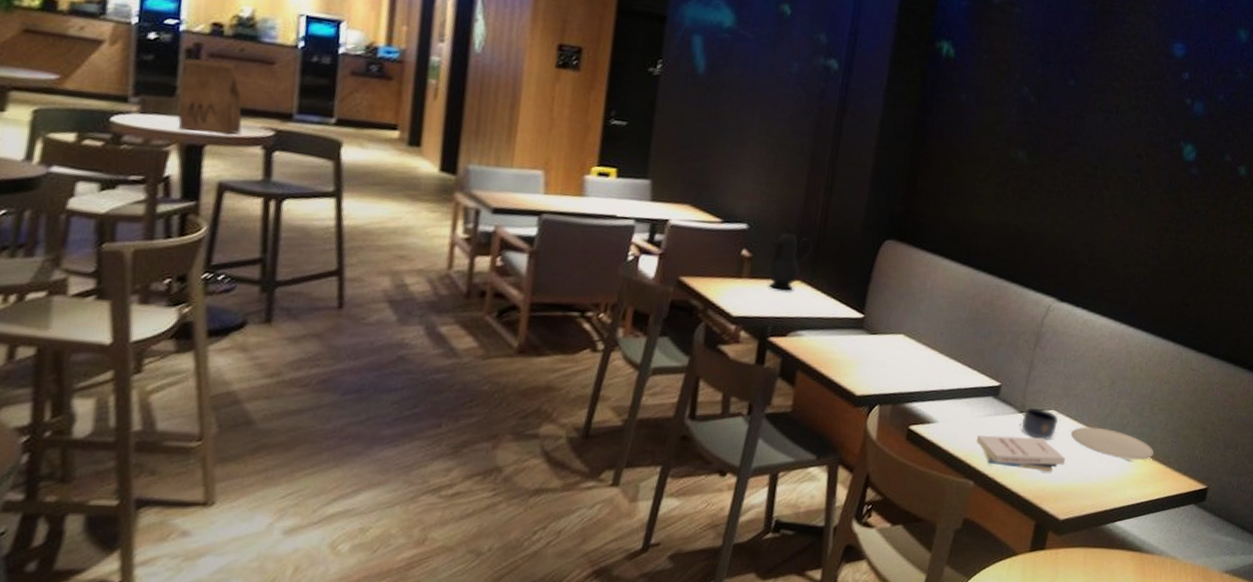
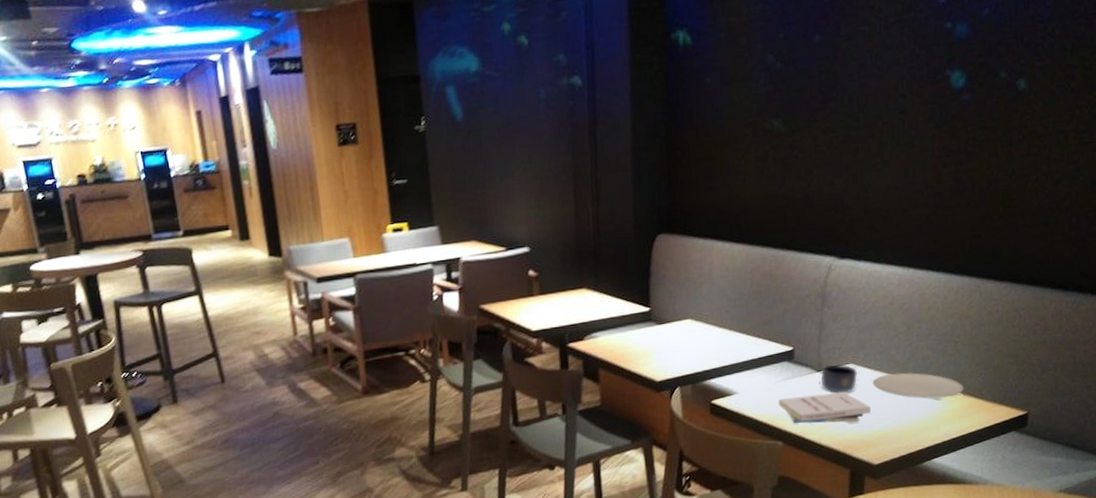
paper bag: present [178,58,242,135] -> none [67,204,119,266]
coffeepot: present [767,226,813,291] -> none [549,241,591,301]

